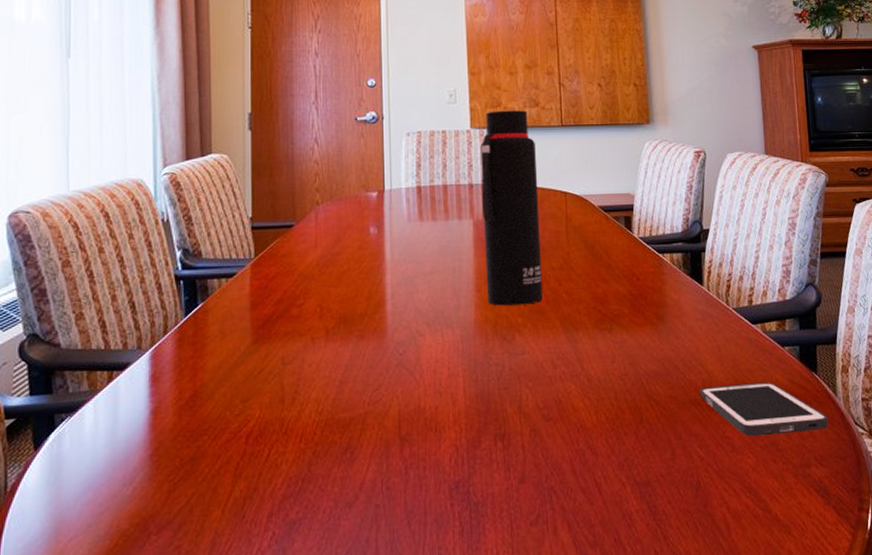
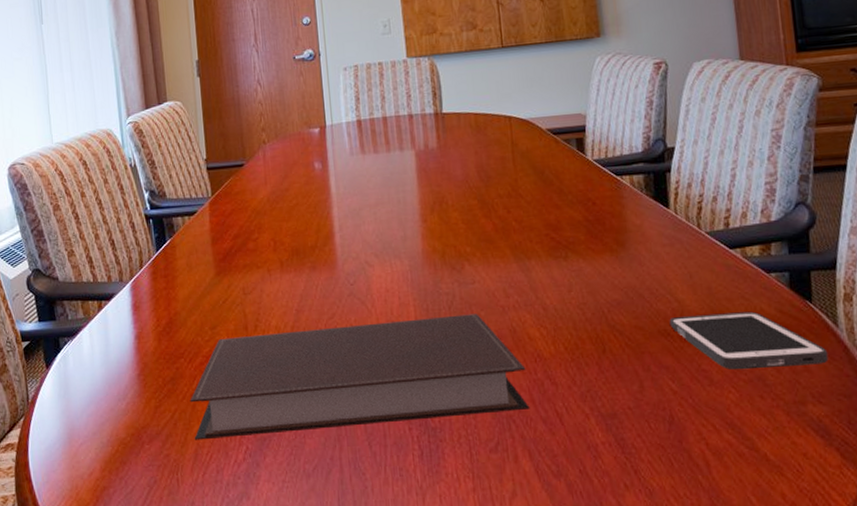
notebook: none [211,384,571,528] -> present [190,314,530,441]
water bottle: present [480,110,542,306] -> none [418,34,491,236]

